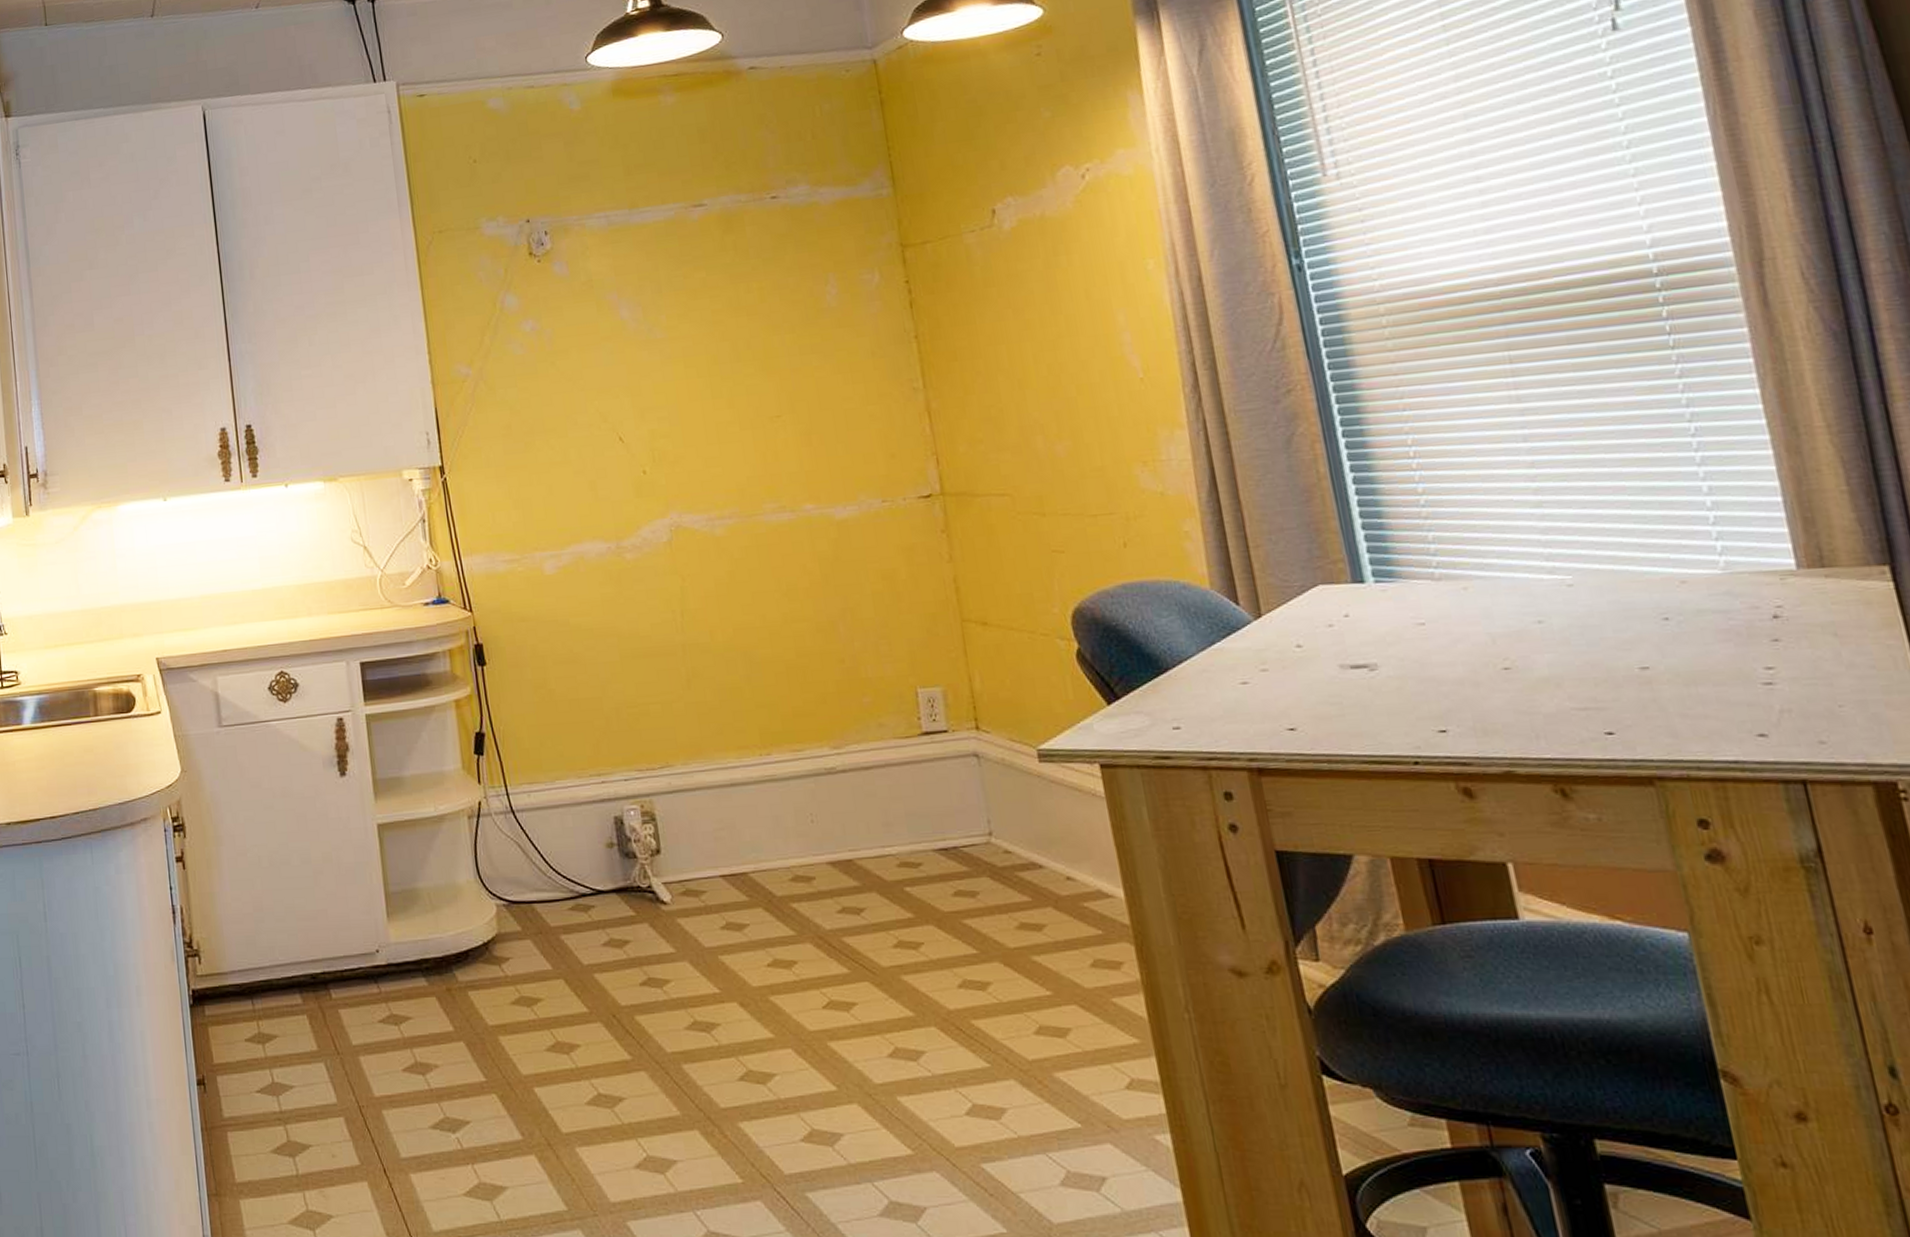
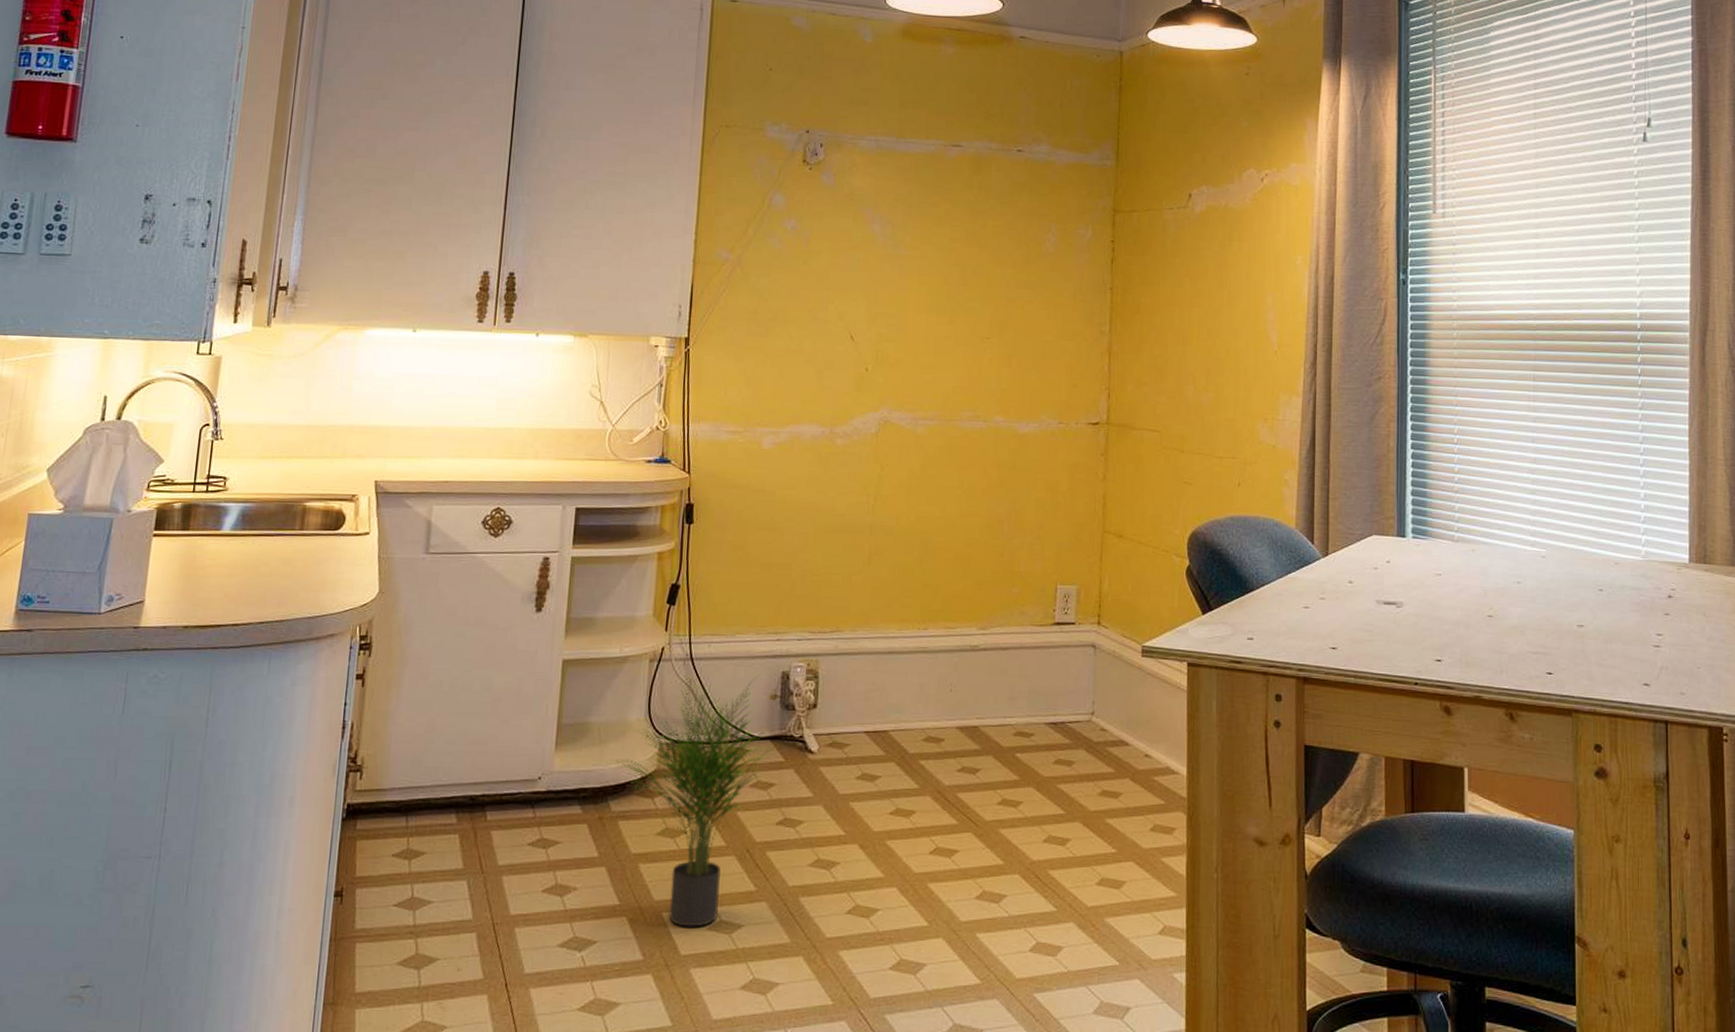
potted plant: none [447,823,620,1103] -> present [610,675,773,927]

